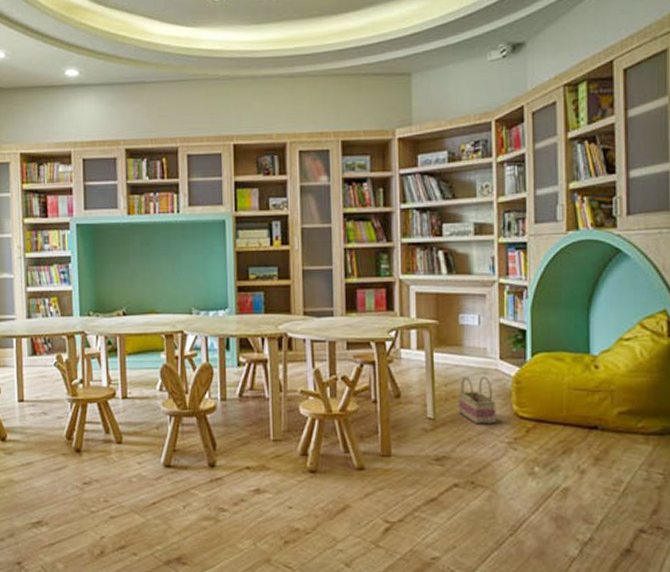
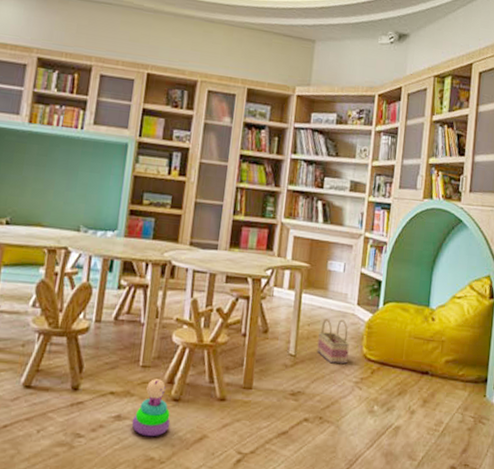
stacking toy: none [271,452,310,509] -> present [131,379,171,437]

